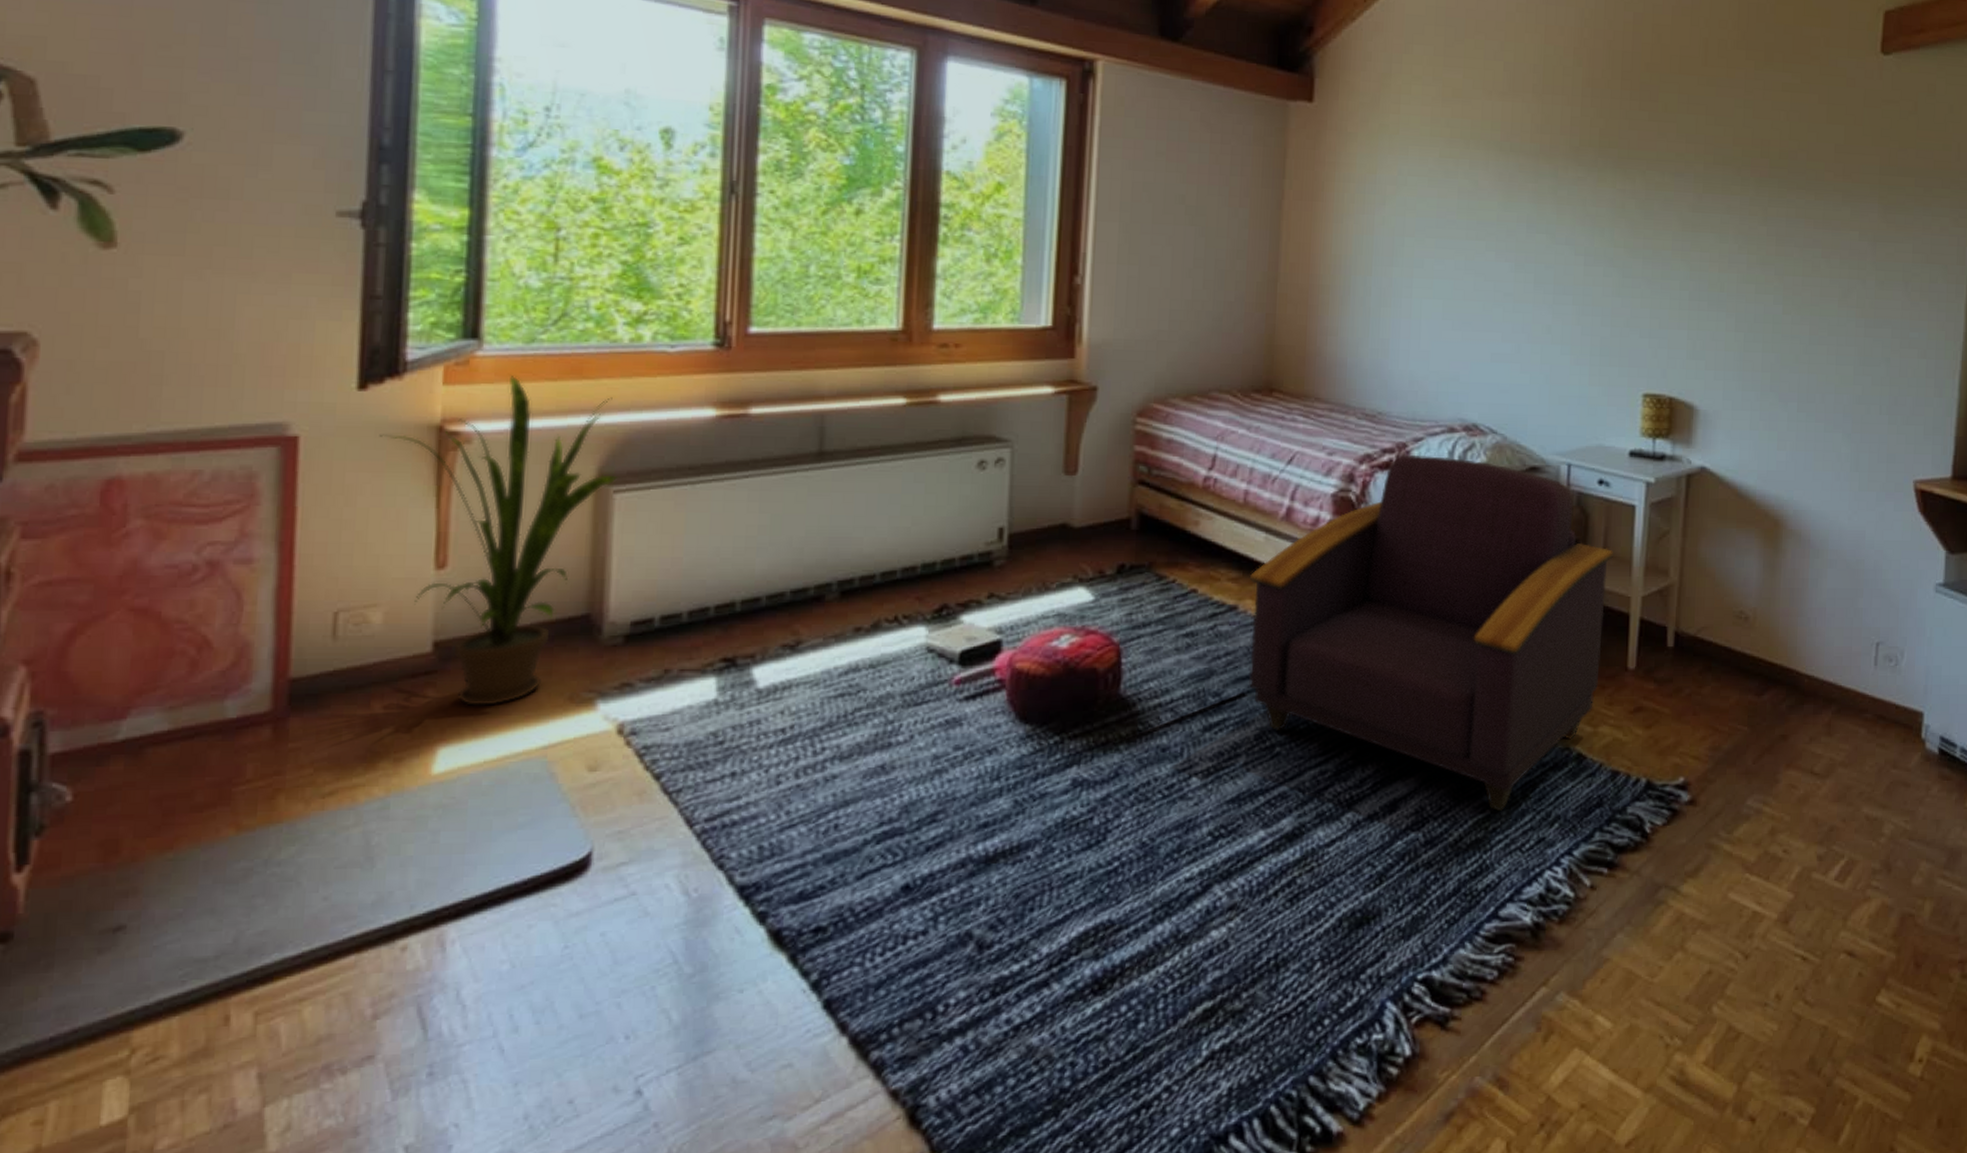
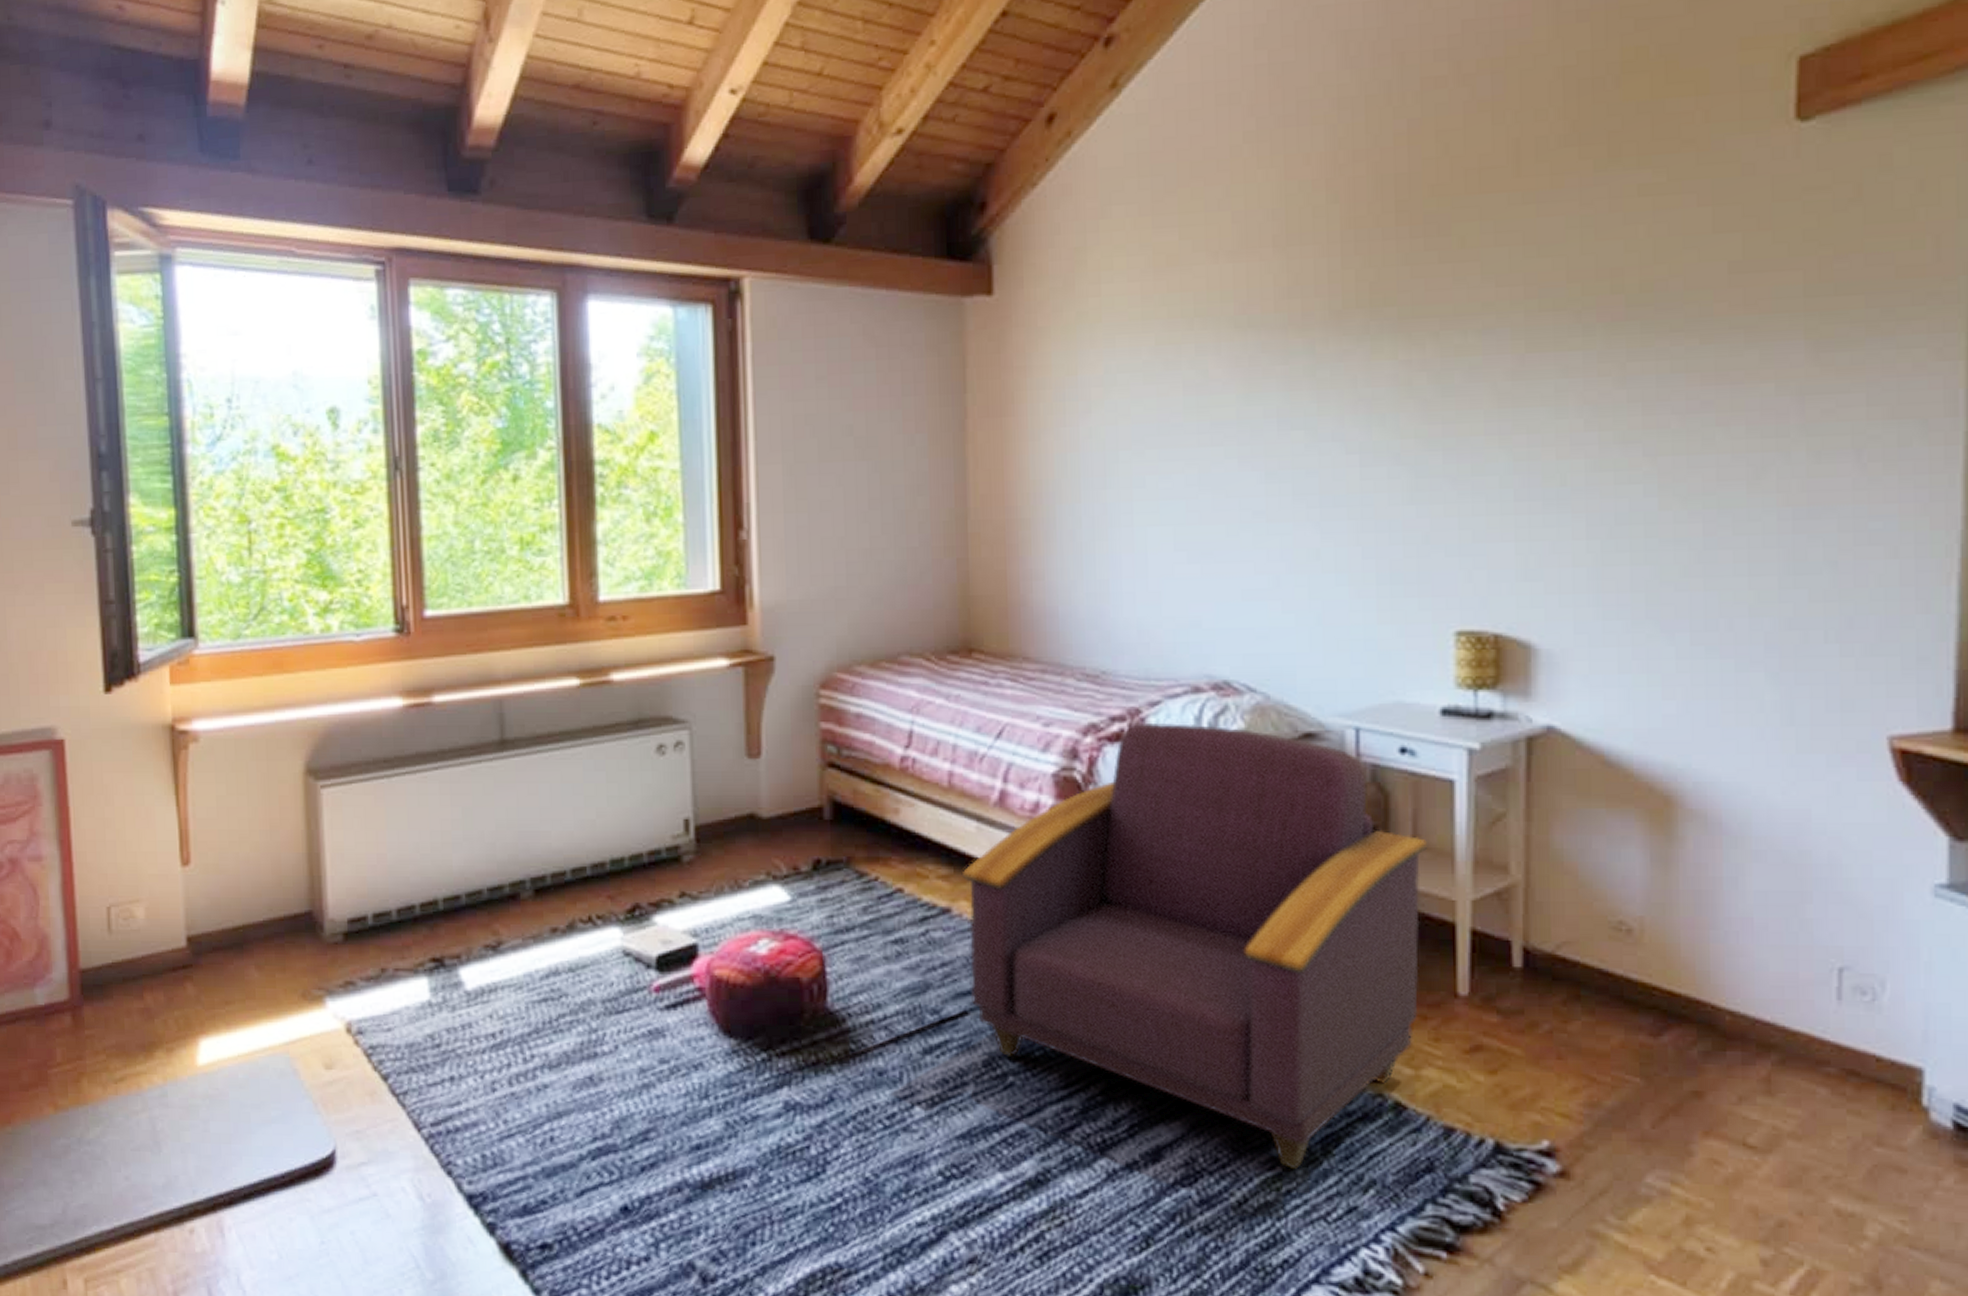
house plant: present [379,376,619,706] -> none [125,673,324,1001]

